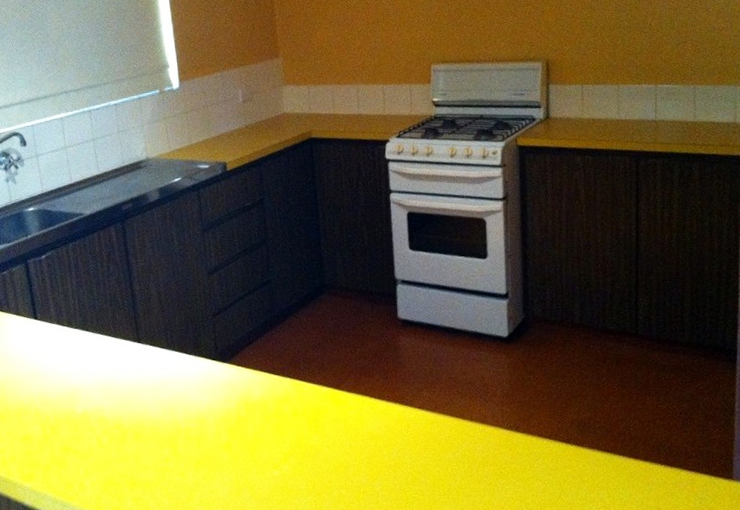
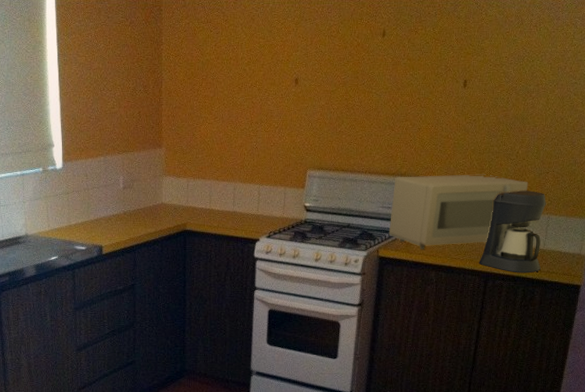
microwave: none [524,50,667,134] -> present [388,174,529,249]
coffee maker: none [626,61,695,150] -> present [478,189,546,274]

